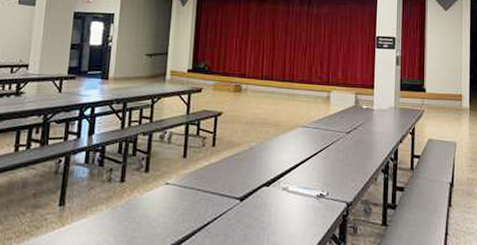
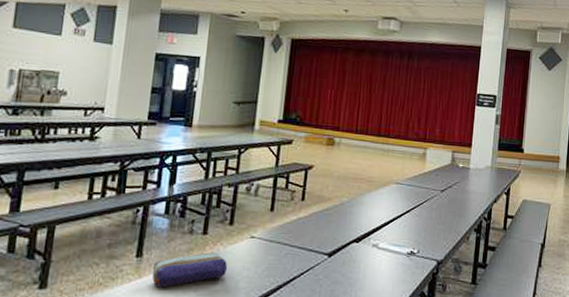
pencil case: none [74,199,144,235] -> present [152,252,227,288]

